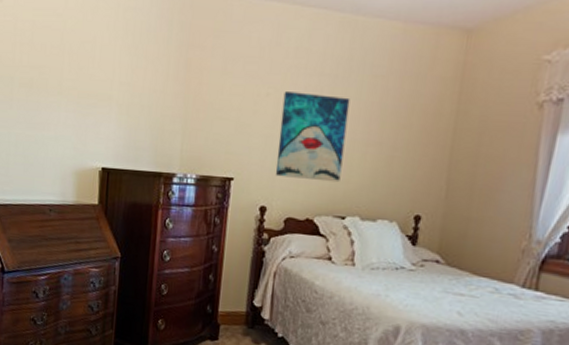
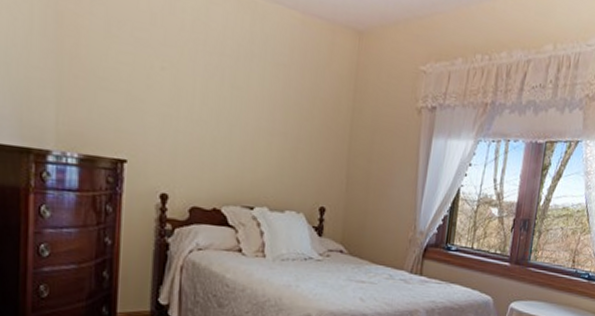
wall art: present [275,92,350,183] -> none [176,67,253,171]

